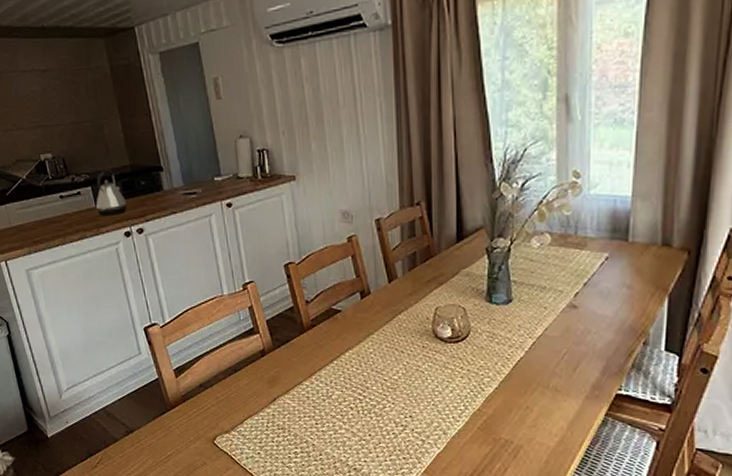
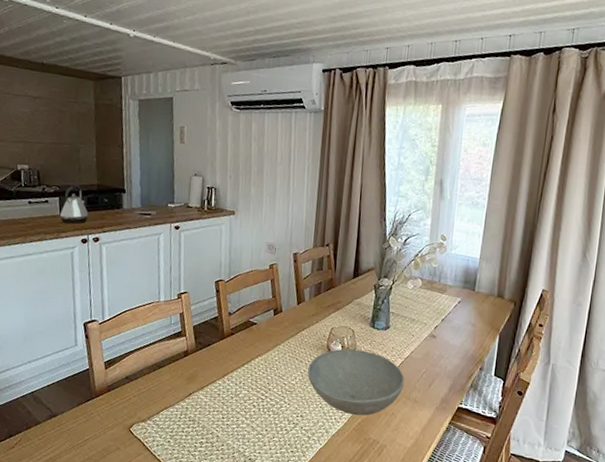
bowl: none [412,332,540,411] -> present [307,348,405,416]

